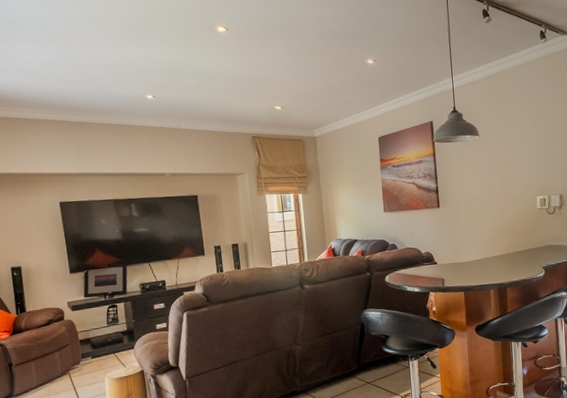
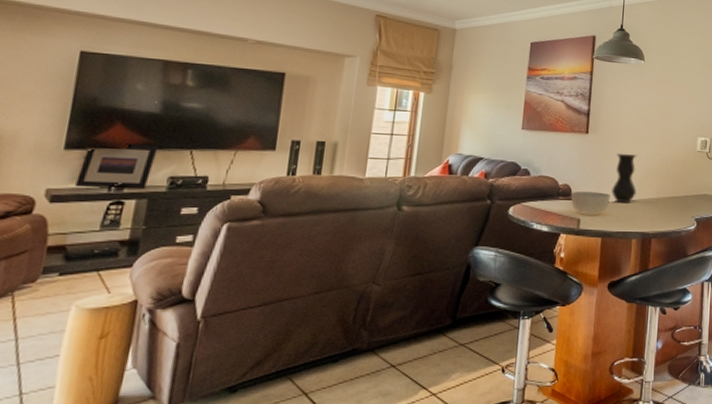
bowl: none [433,255,467,276] -> present [571,191,610,217]
vase: none [467,220,488,262] -> present [612,154,637,203]

